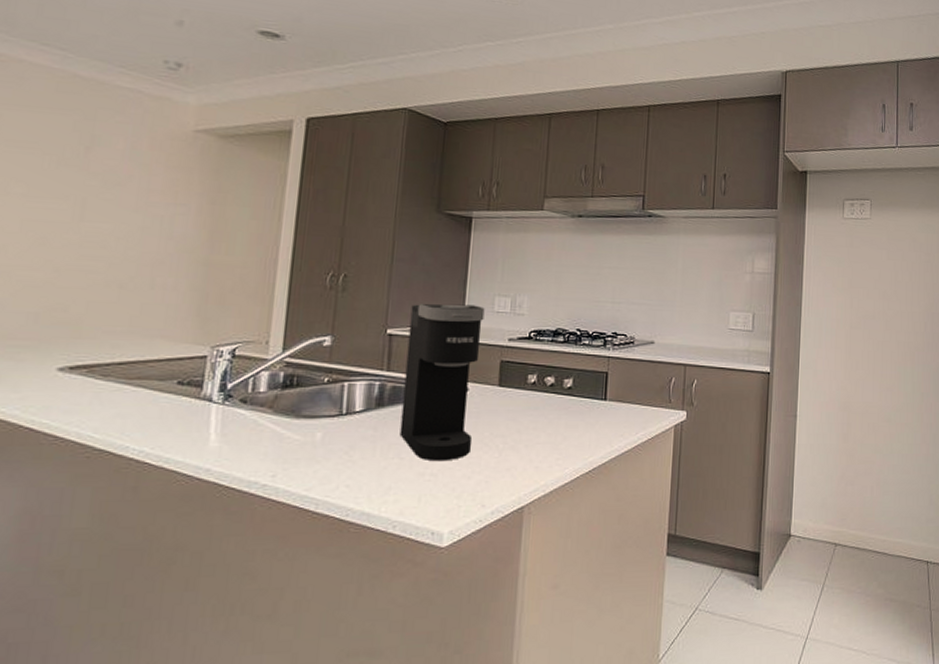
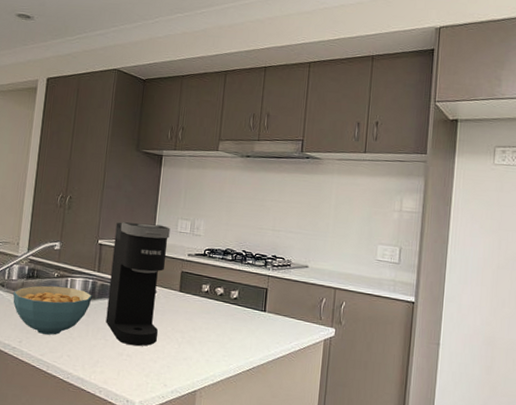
cereal bowl: none [260,395,380,461] -> present [13,285,92,335]

